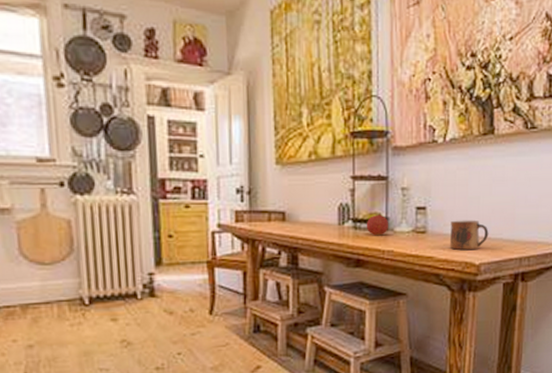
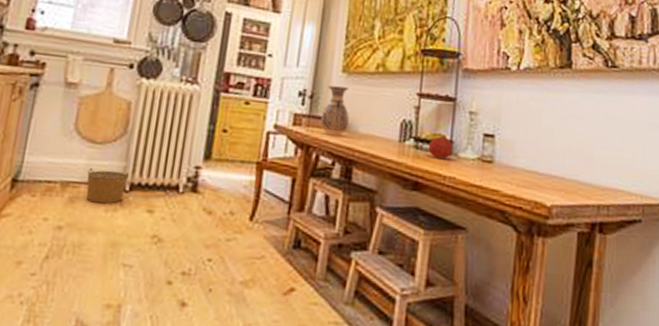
basket: none [44,287,86,320] -> present [86,168,129,204]
vase: none [261,179,289,227] -> present [320,85,350,137]
mug: present [449,220,489,251] -> none [518,153,563,190]

